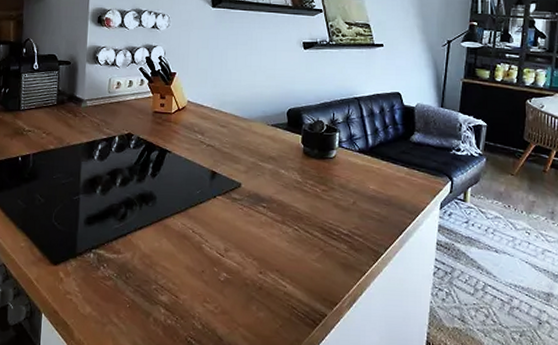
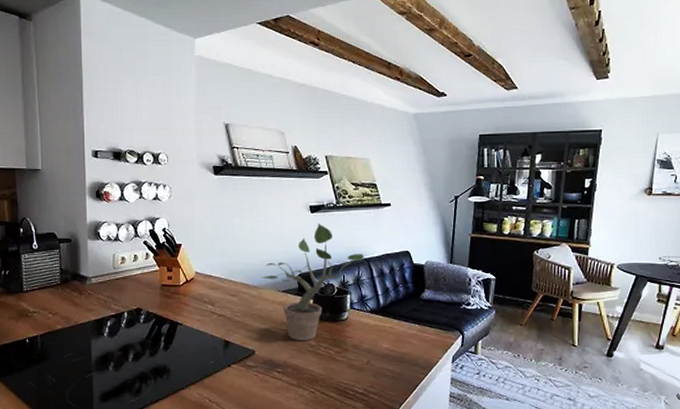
potted plant: none [252,59,355,177] -> present [262,222,364,342]

